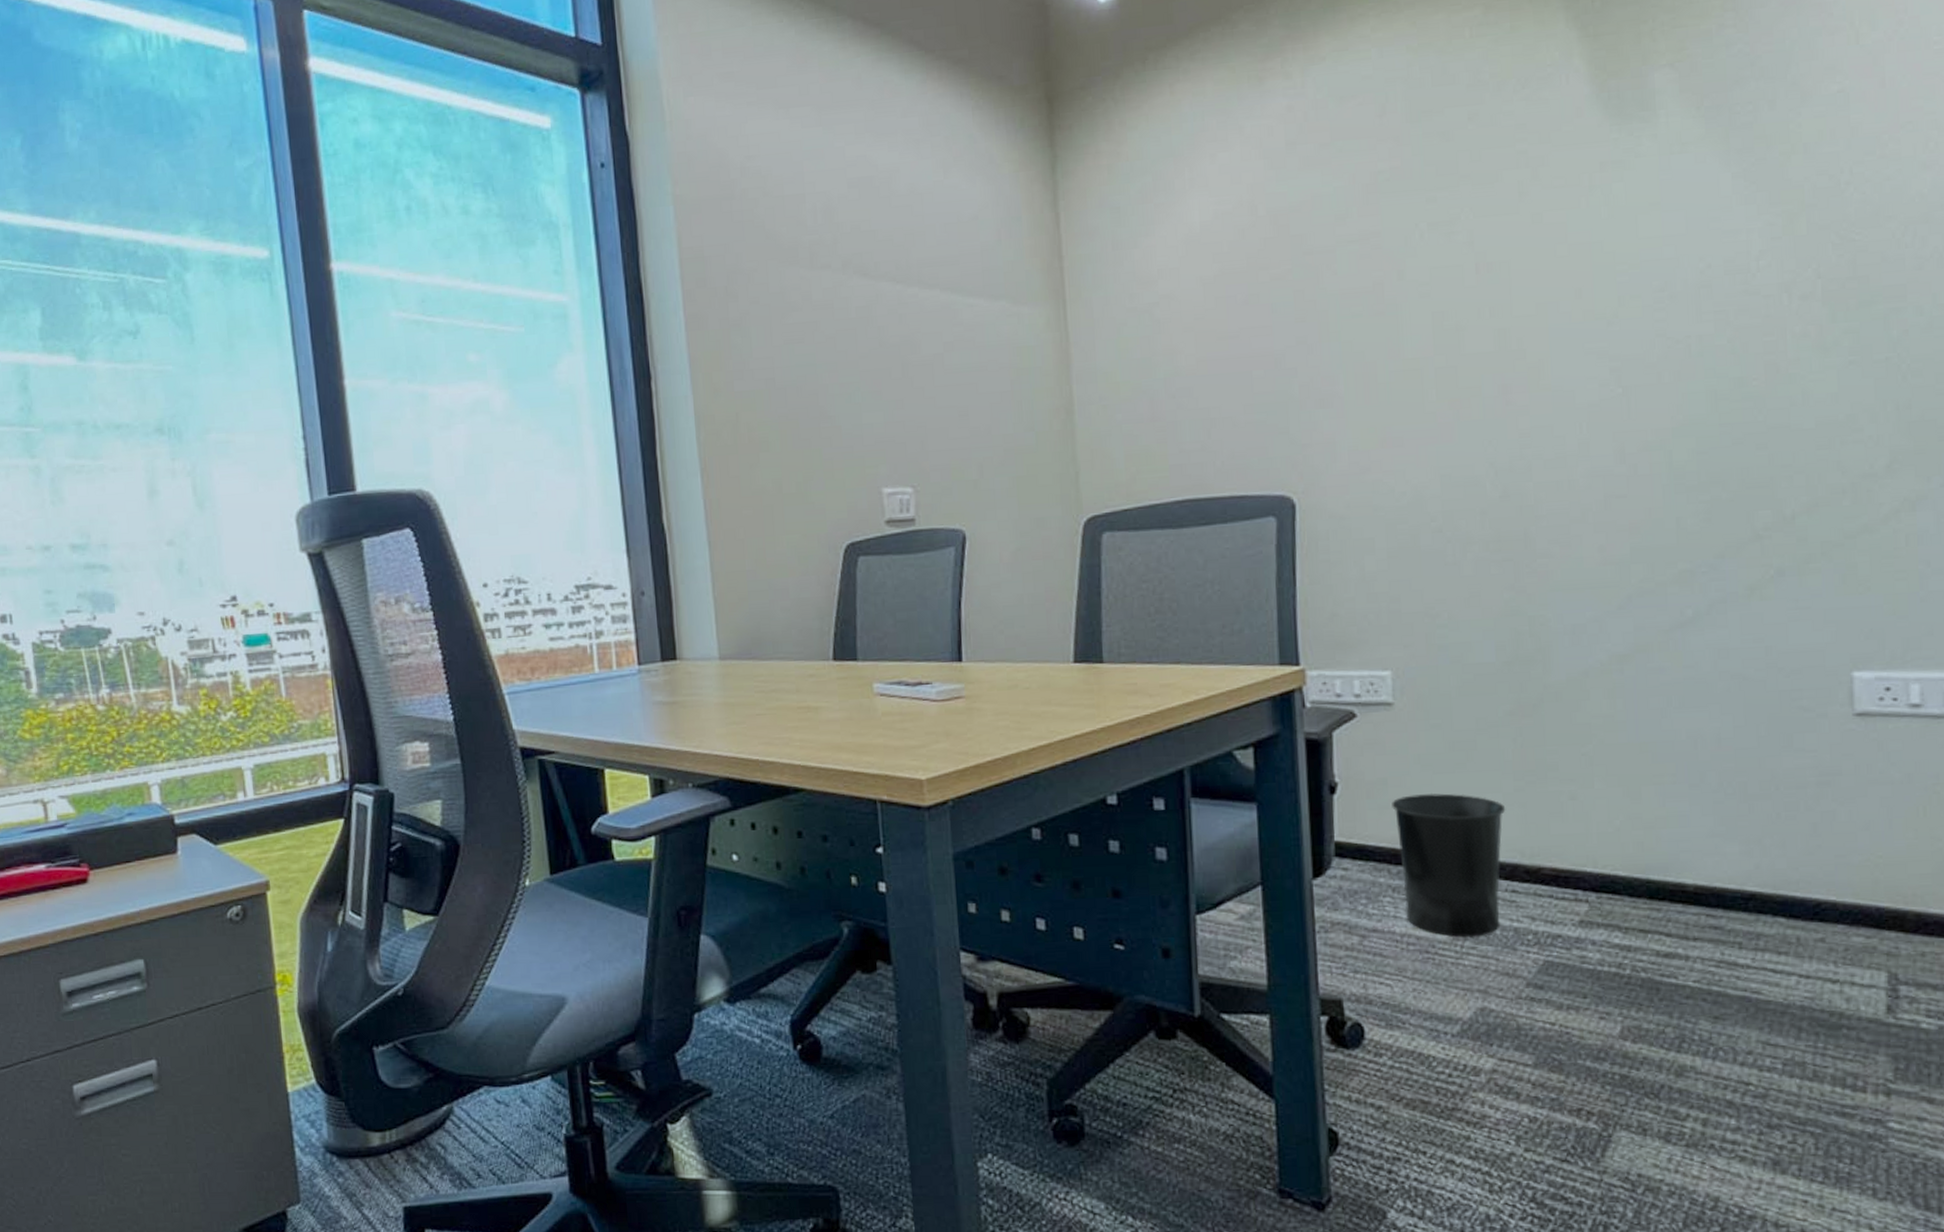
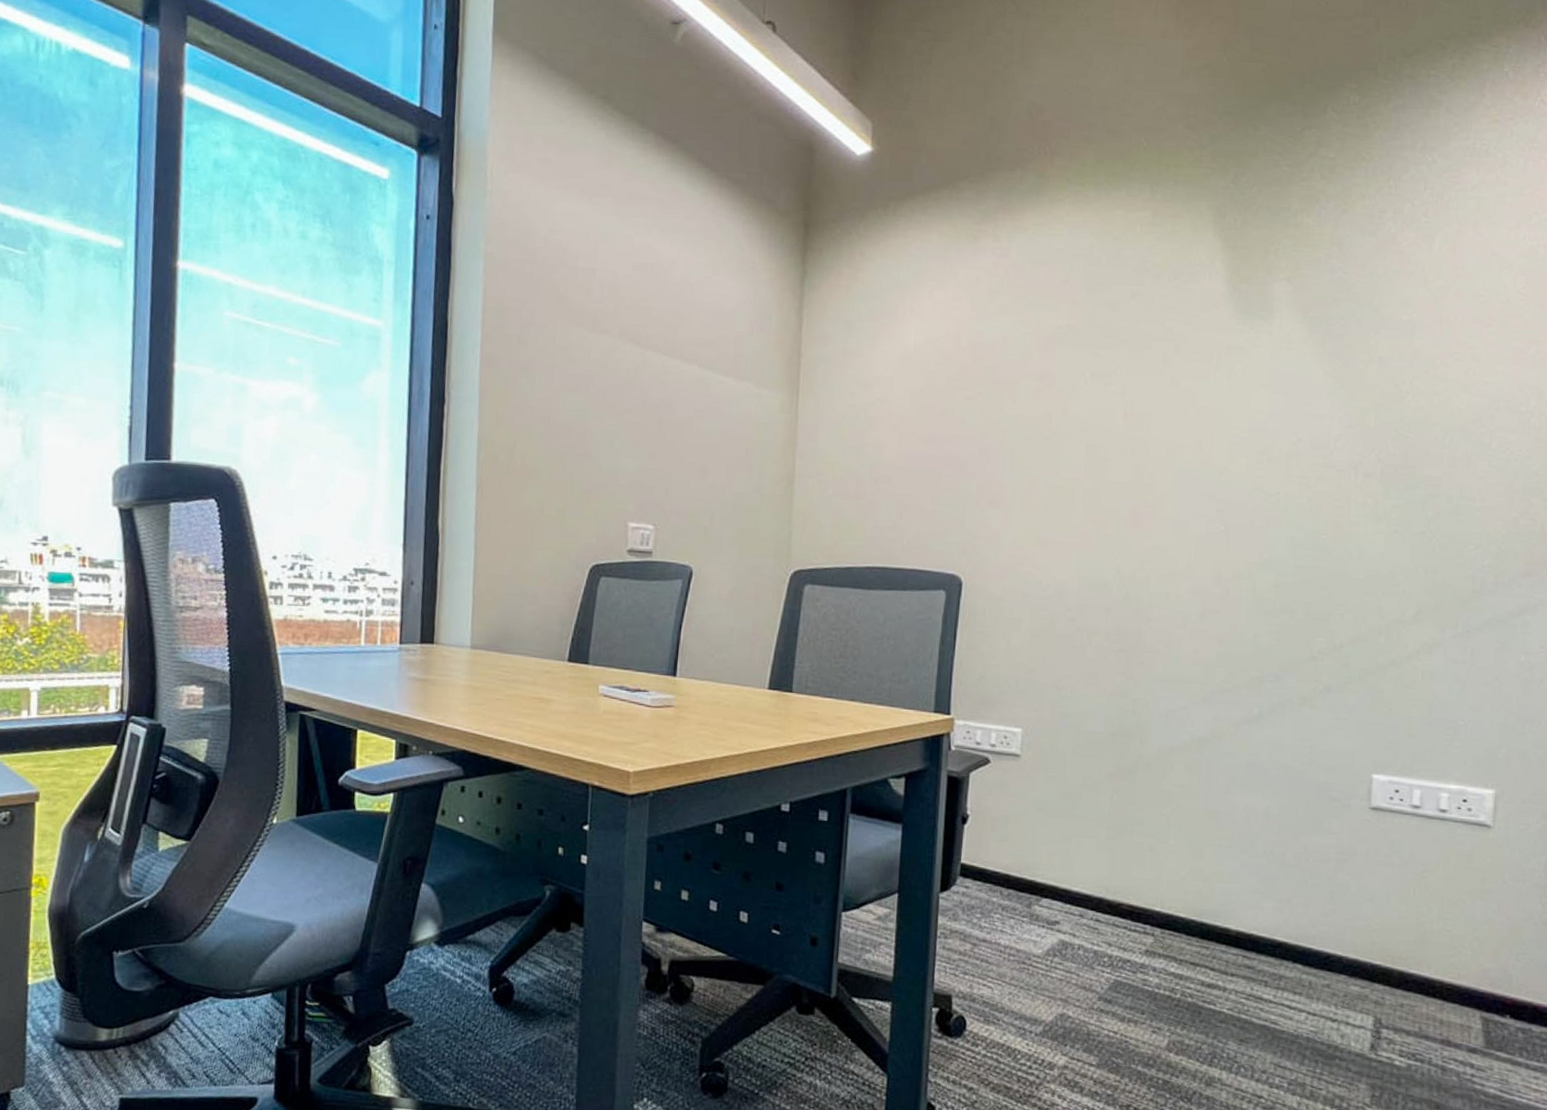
waste bin: present [1392,792,1506,937] -> none [1010,832,1099,955]

